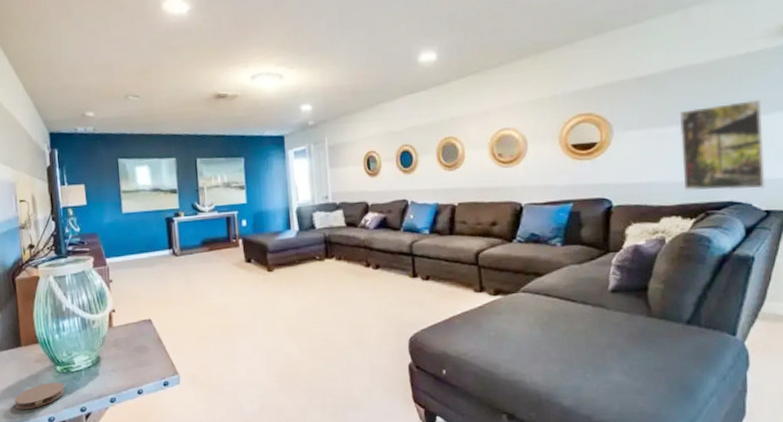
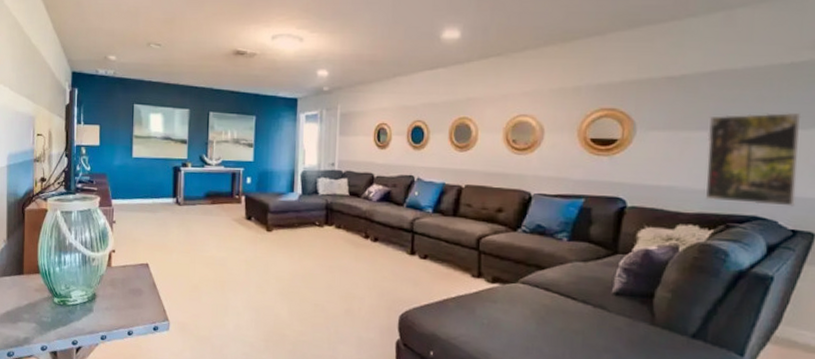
coaster: present [14,382,65,410] -> none [11,312,60,336]

